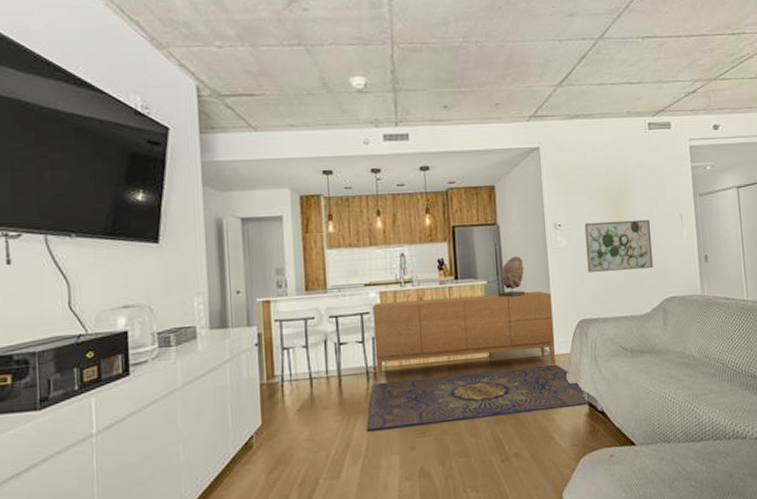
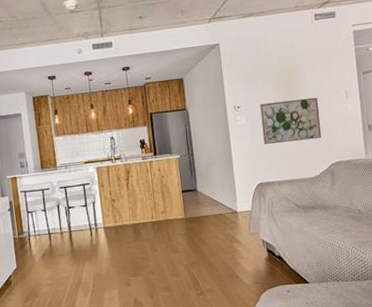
area rug: present [367,364,589,432] -> none [93,219,268,272]
sideboard: present [372,290,556,381] -> none [91,161,239,235]
sculpture bust: present [498,256,526,298] -> none [189,134,212,168]

